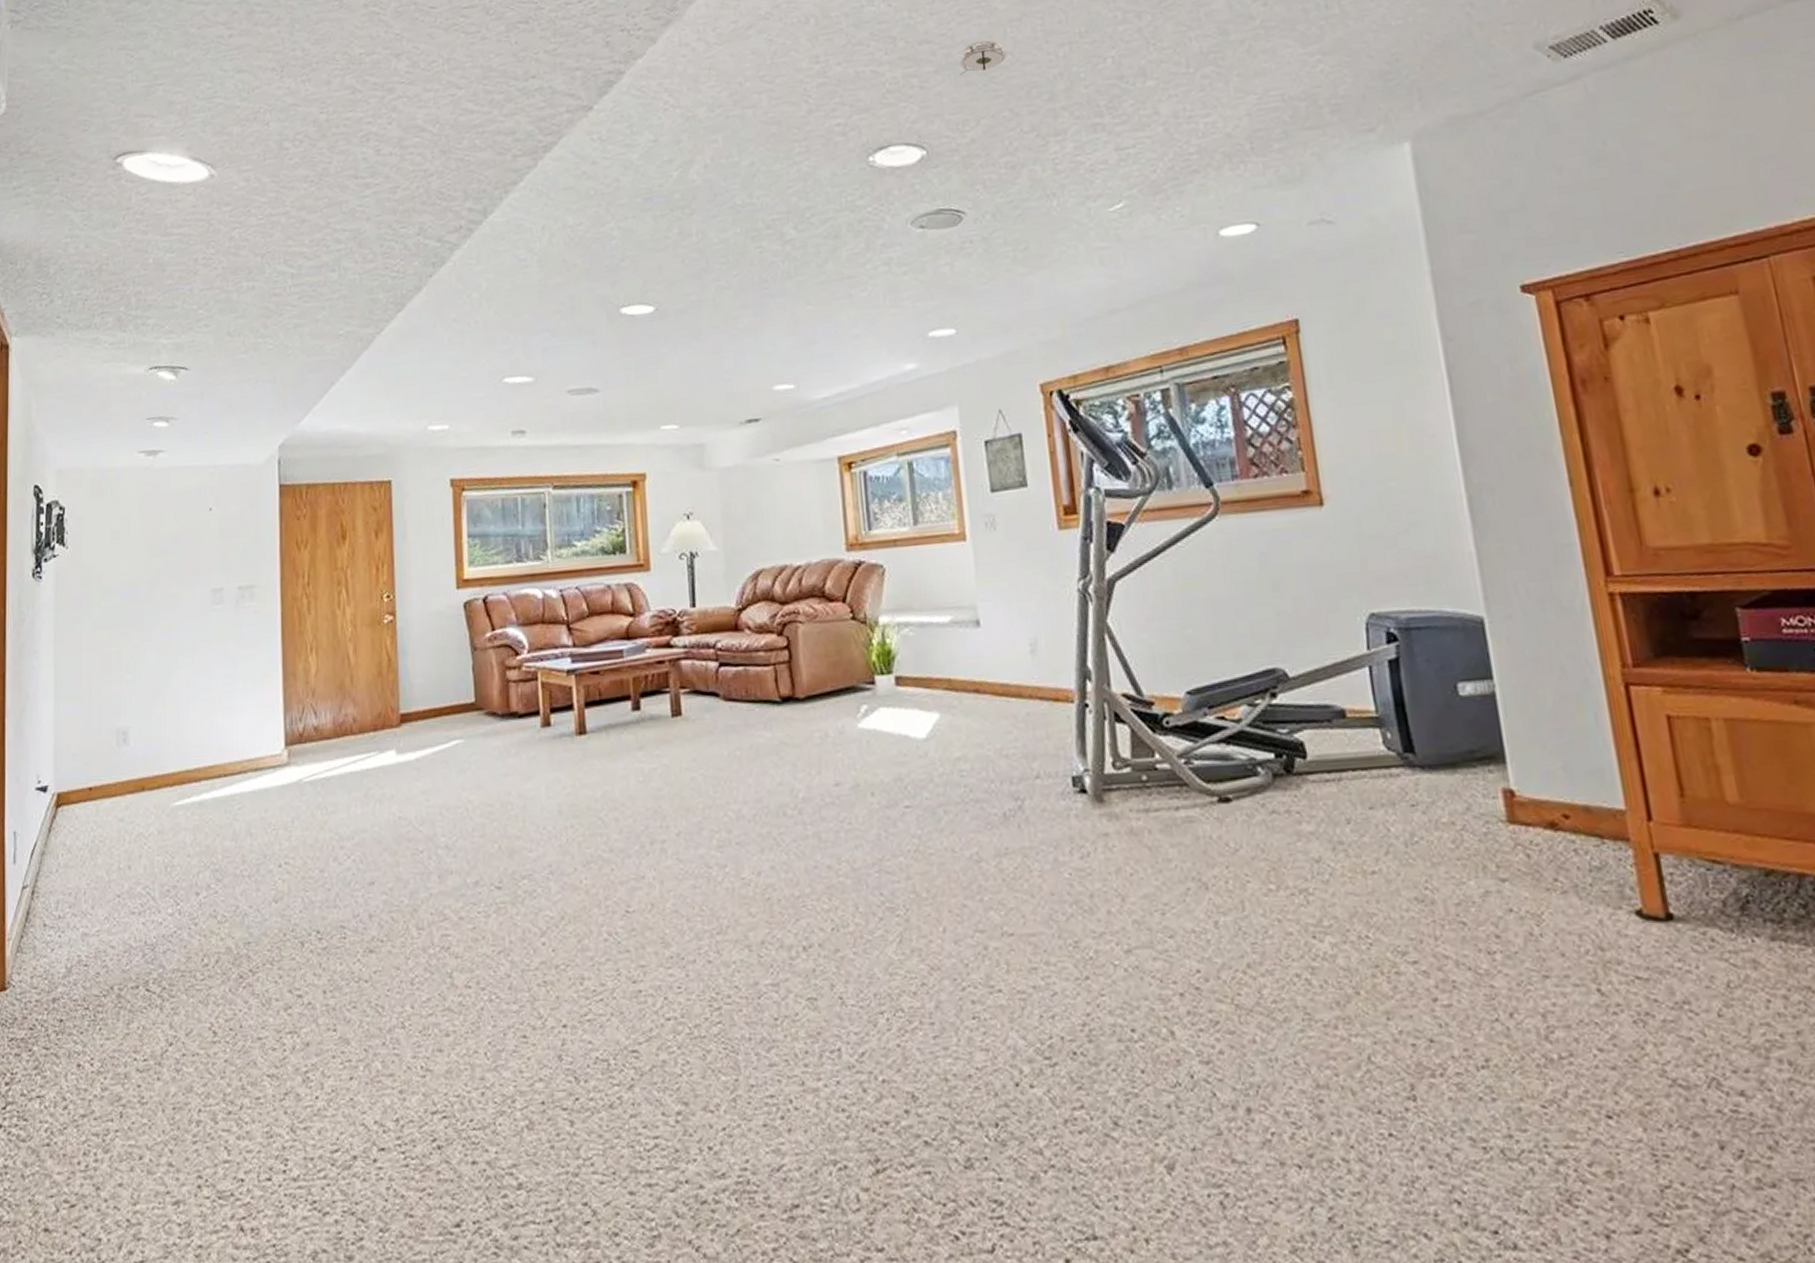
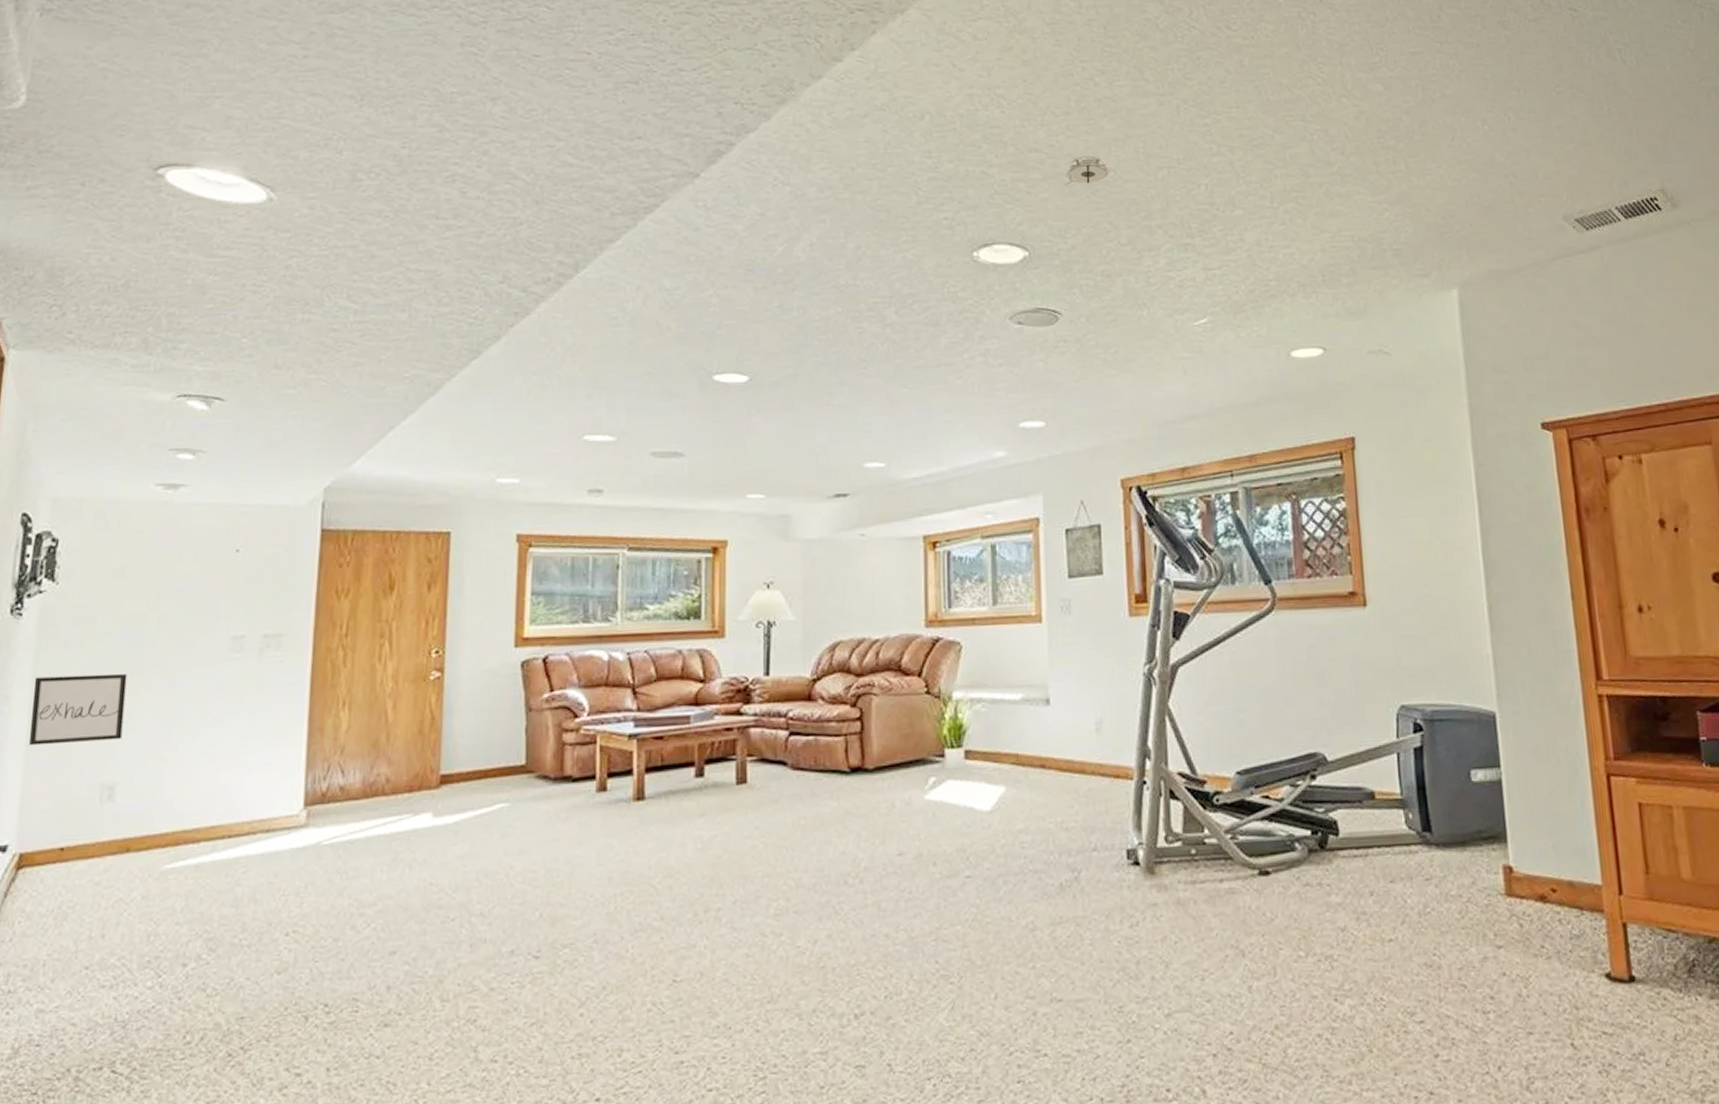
wall art: none [56,628,130,696] -> present [28,673,127,746]

